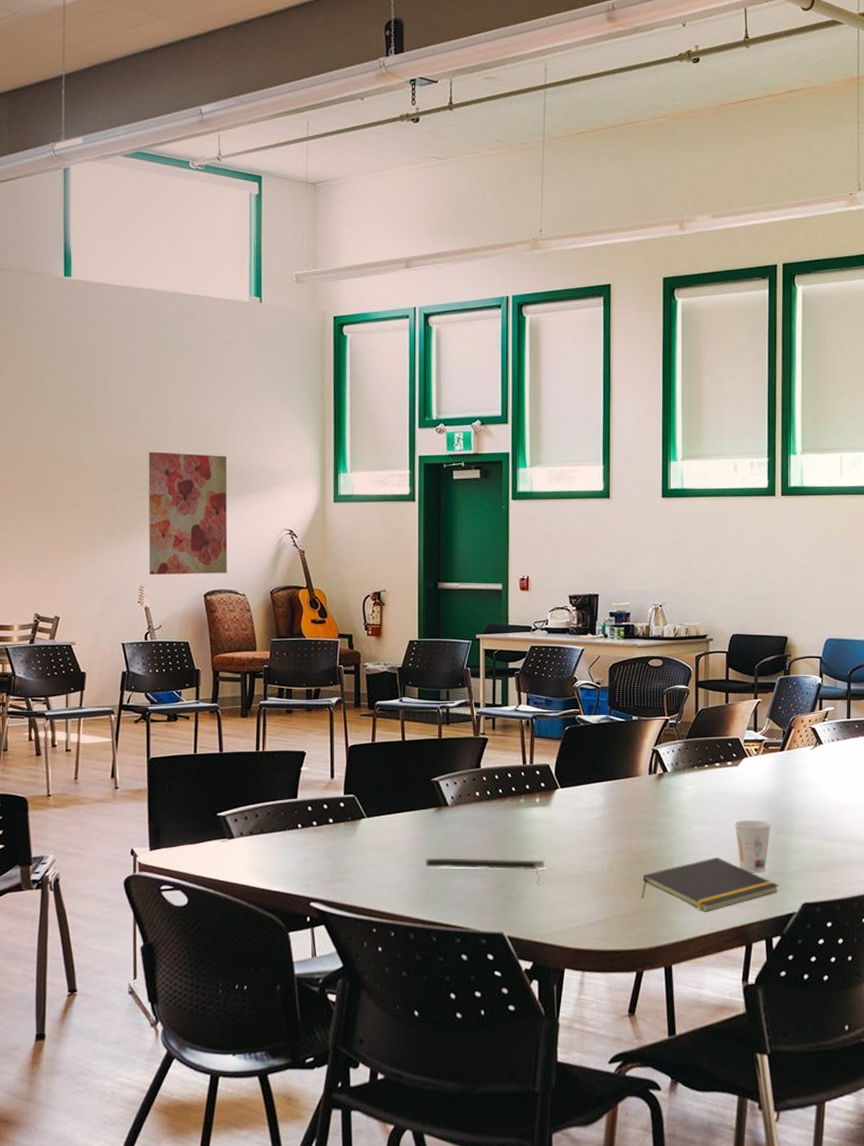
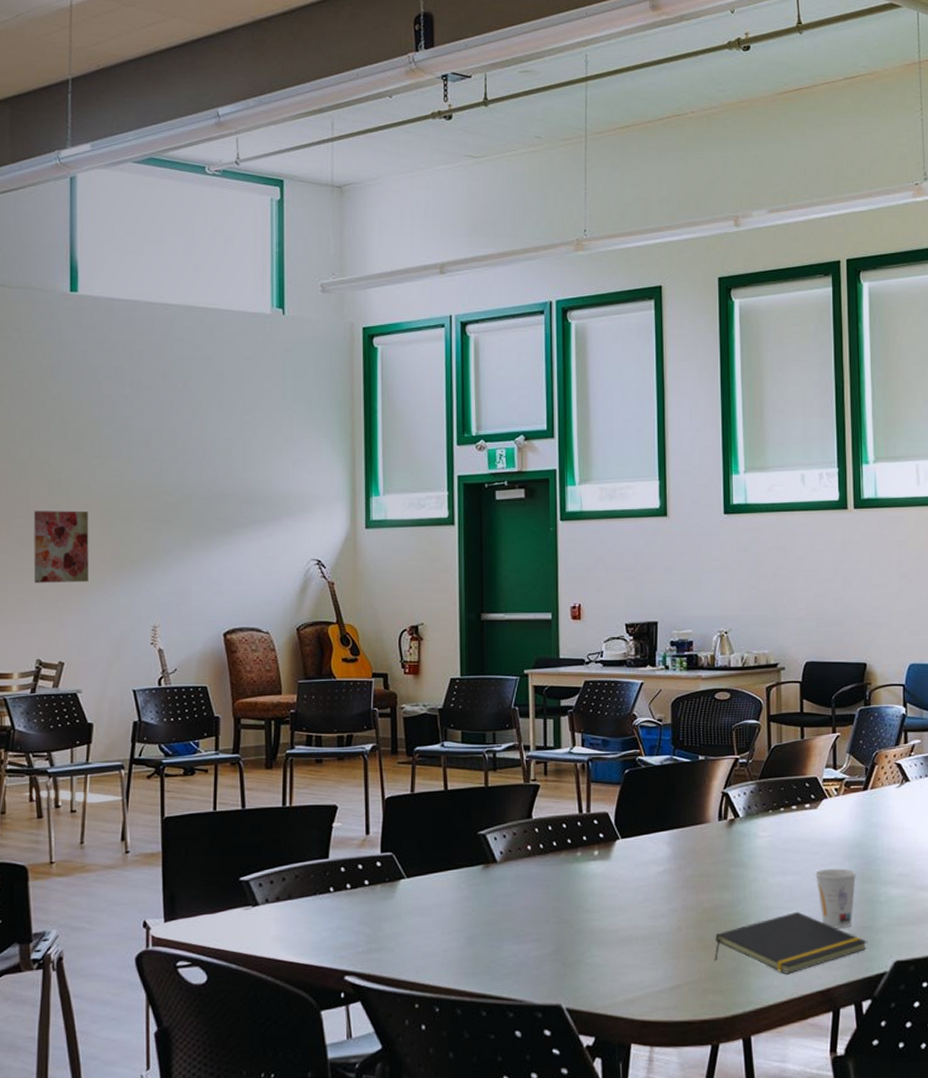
wall art: none [32,478,82,545] -> present [33,510,89,583]
wall art: present [148,451,228,575] -> none [162,478,249,614]
notepad: present [425,857,546,883] -> none [473,920,607,947]

